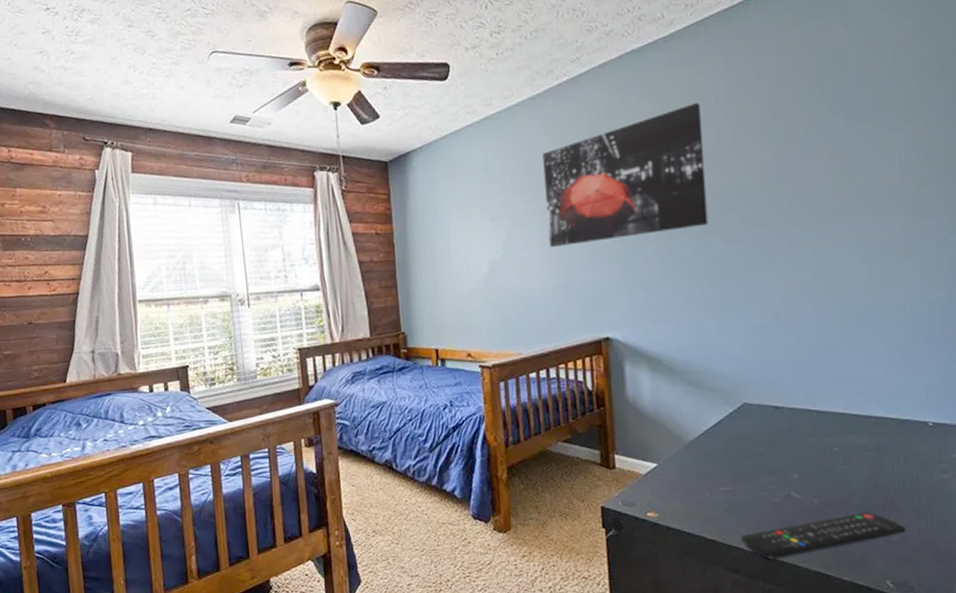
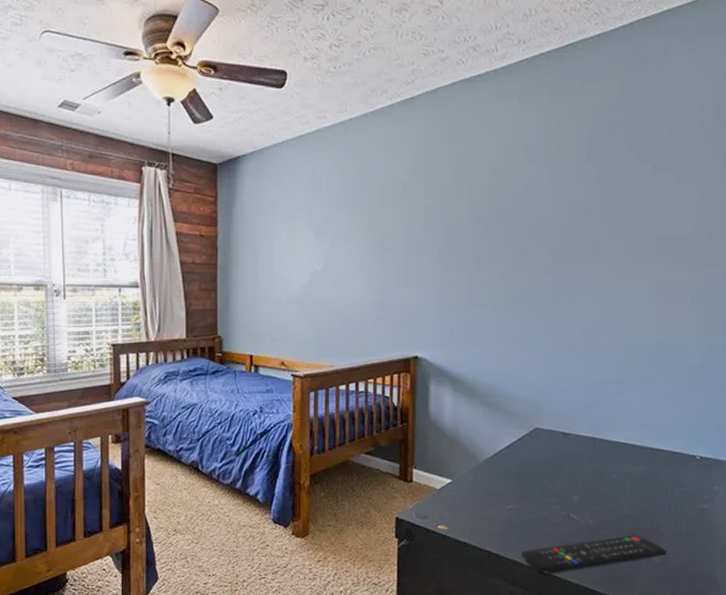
wall art: present [542,103,708,247] -> none [369,138,523,264]

